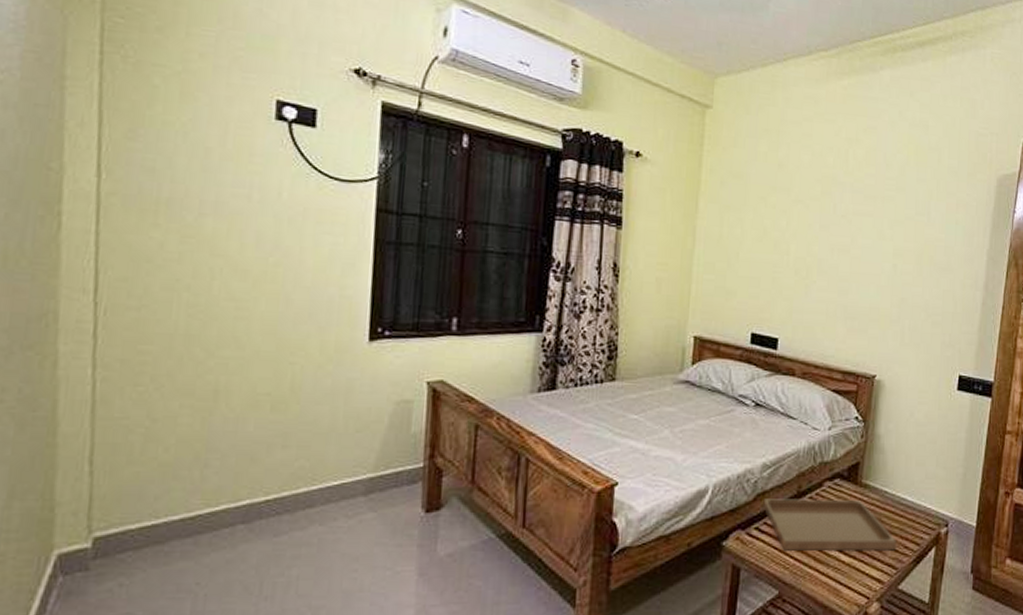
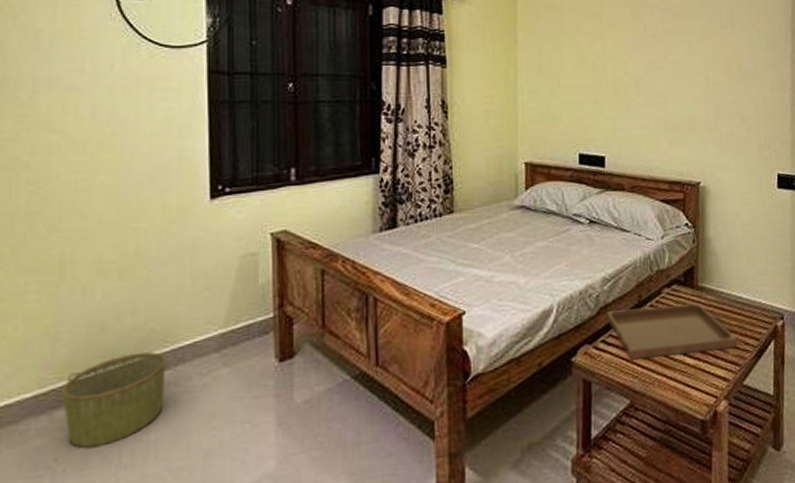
basket: none [208,487,314,577] -> present [62,351,167,449]

